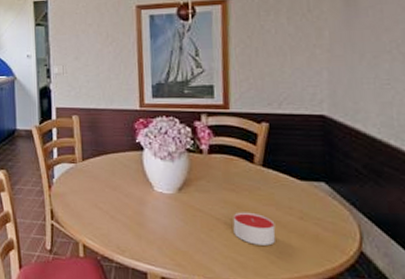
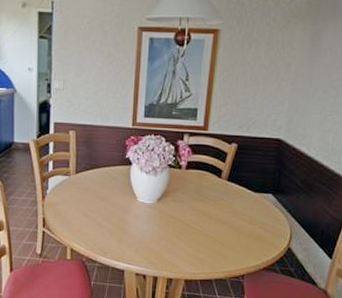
candle: present [232,212,276,246] -> none [198,218,231,245]

